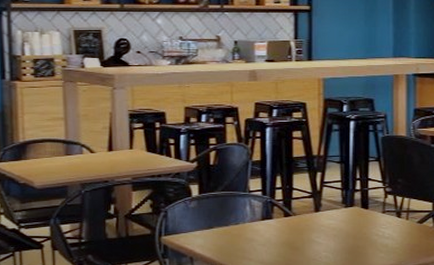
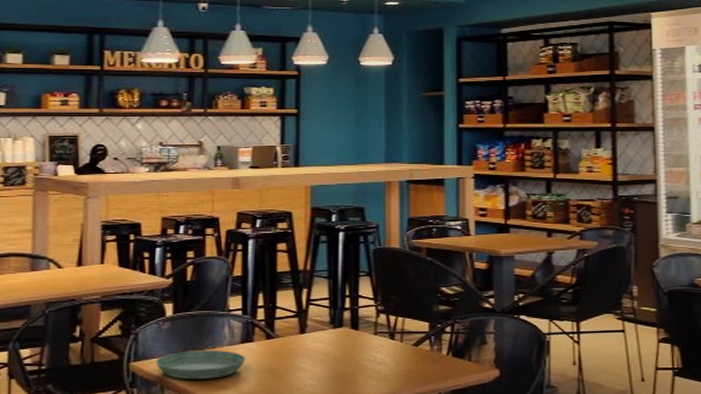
saucer: none [184,226,266,252] -> present [155,350,245,380]

